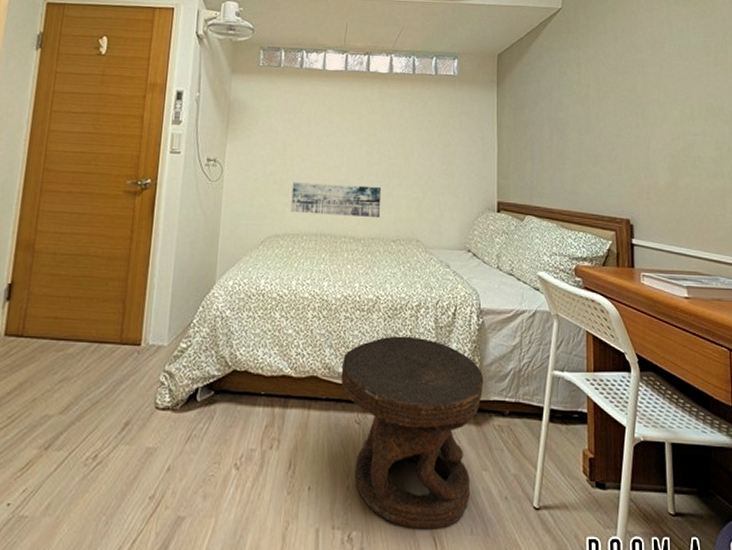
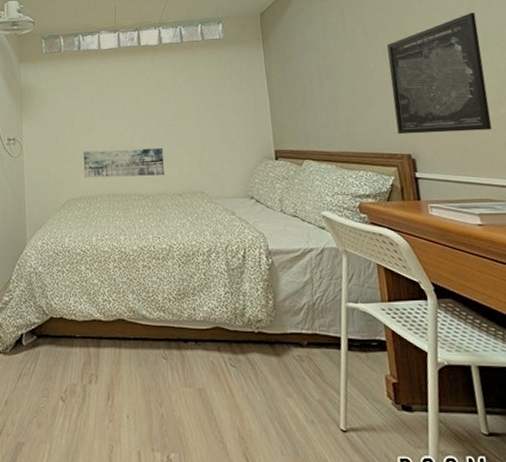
side table: present [341,336,484,528] -> none [144,279,280,450]
wall art: none [617,82,707,202] -> present [387,13,493,135]

